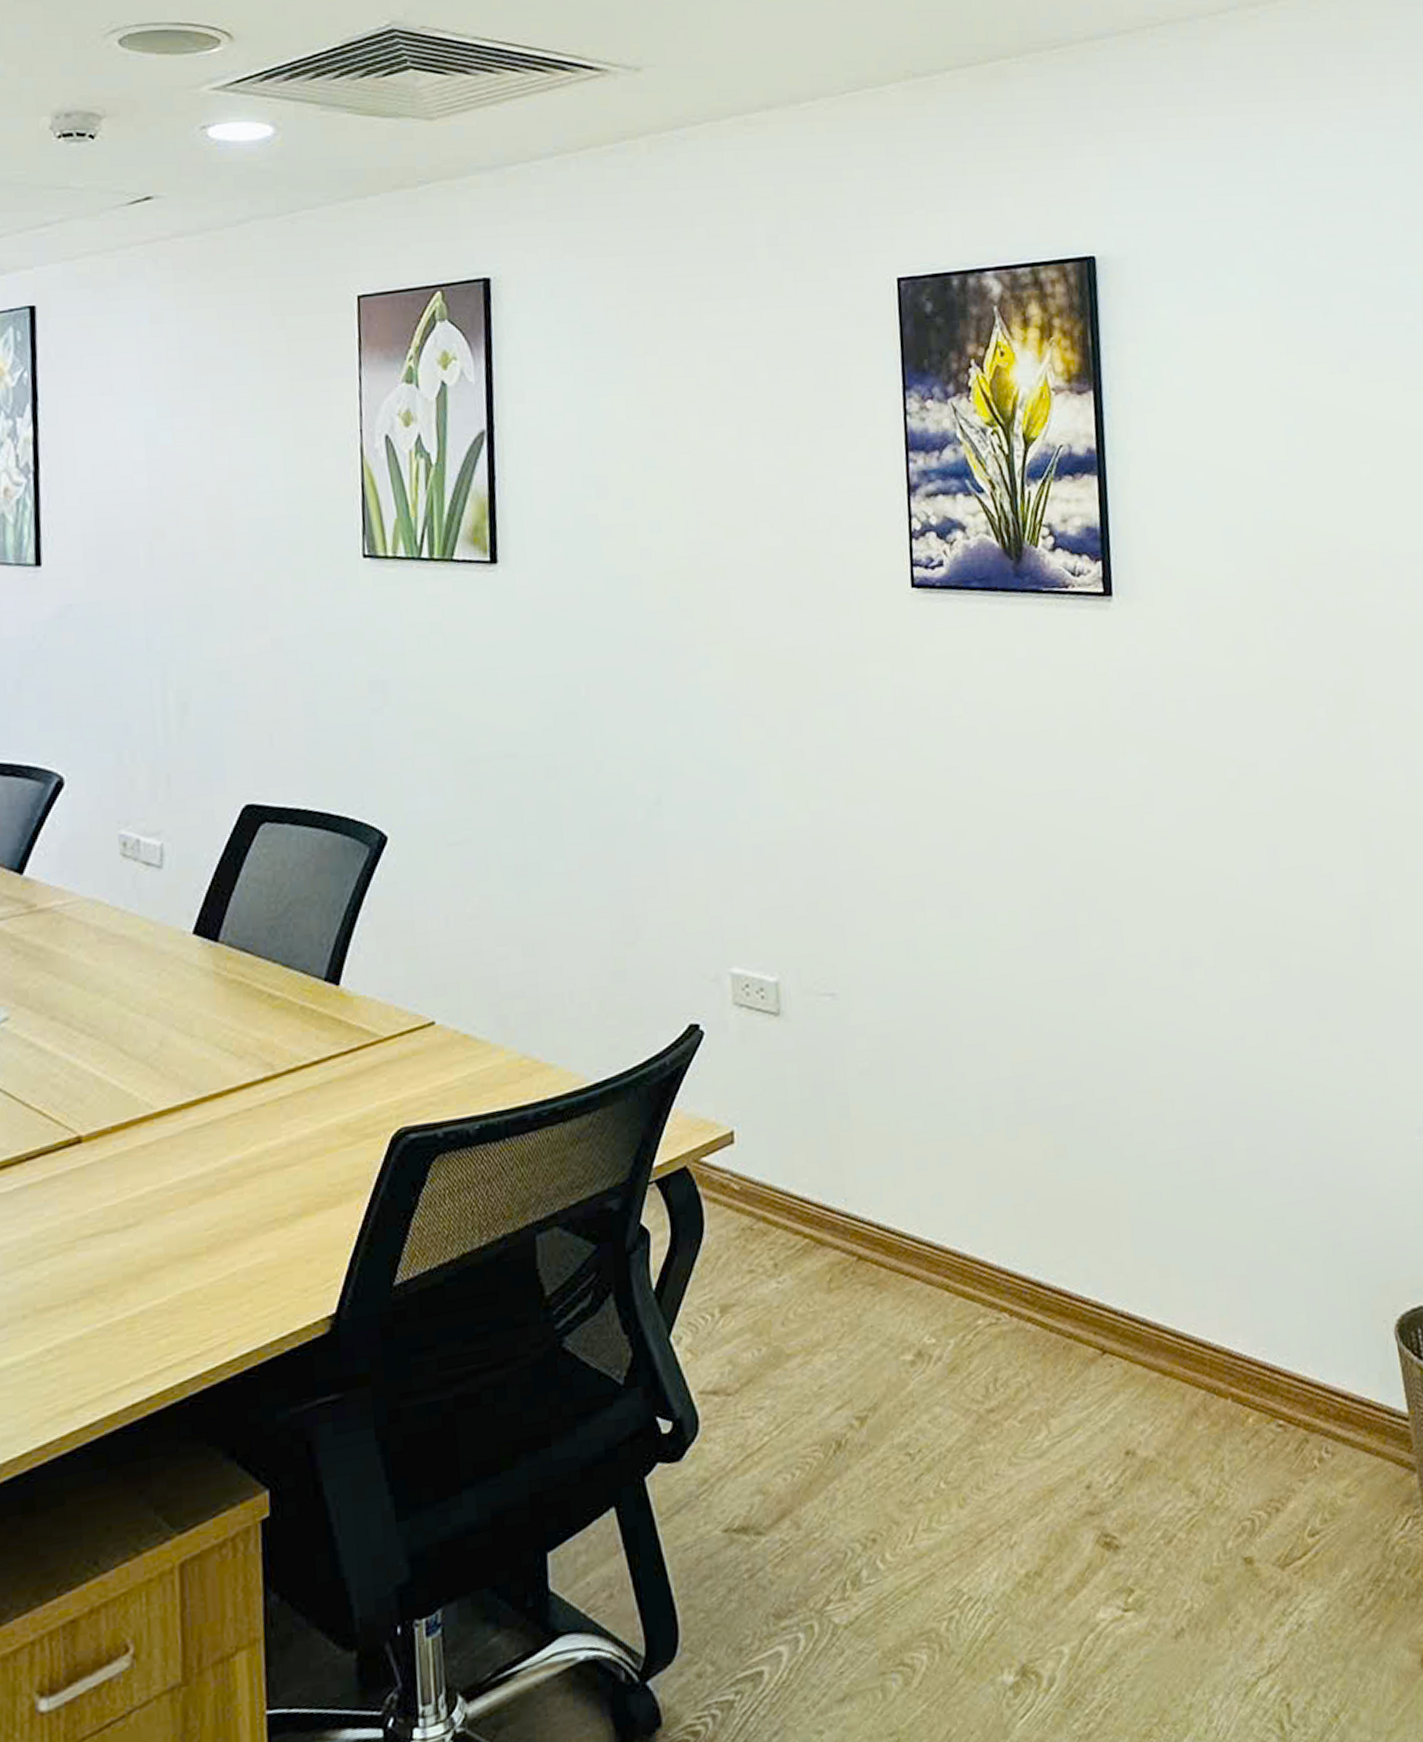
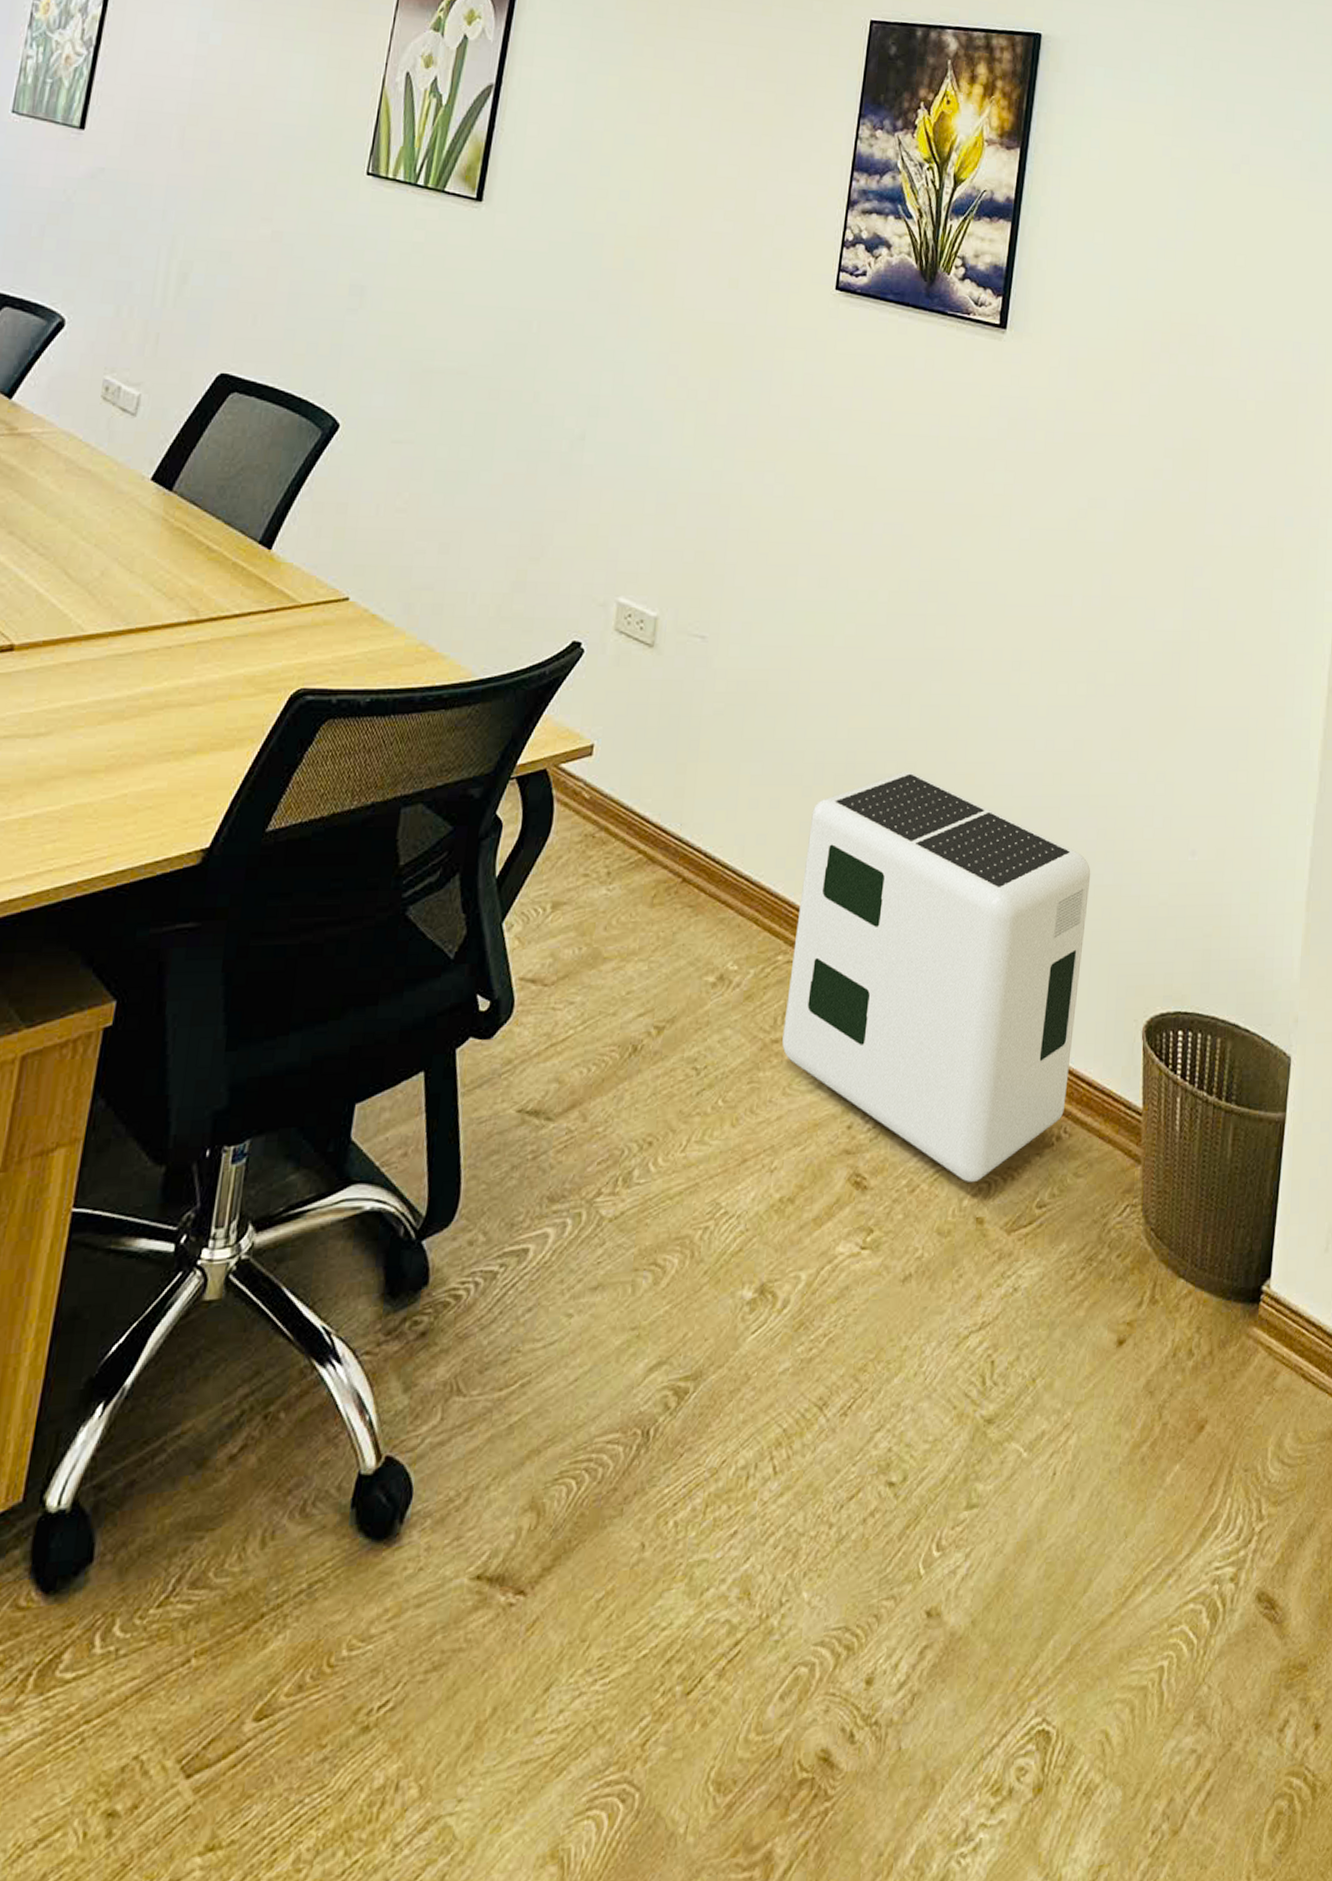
air purifier: none [987,1098,1322,1523] -> present [782,771,1091,1182]

